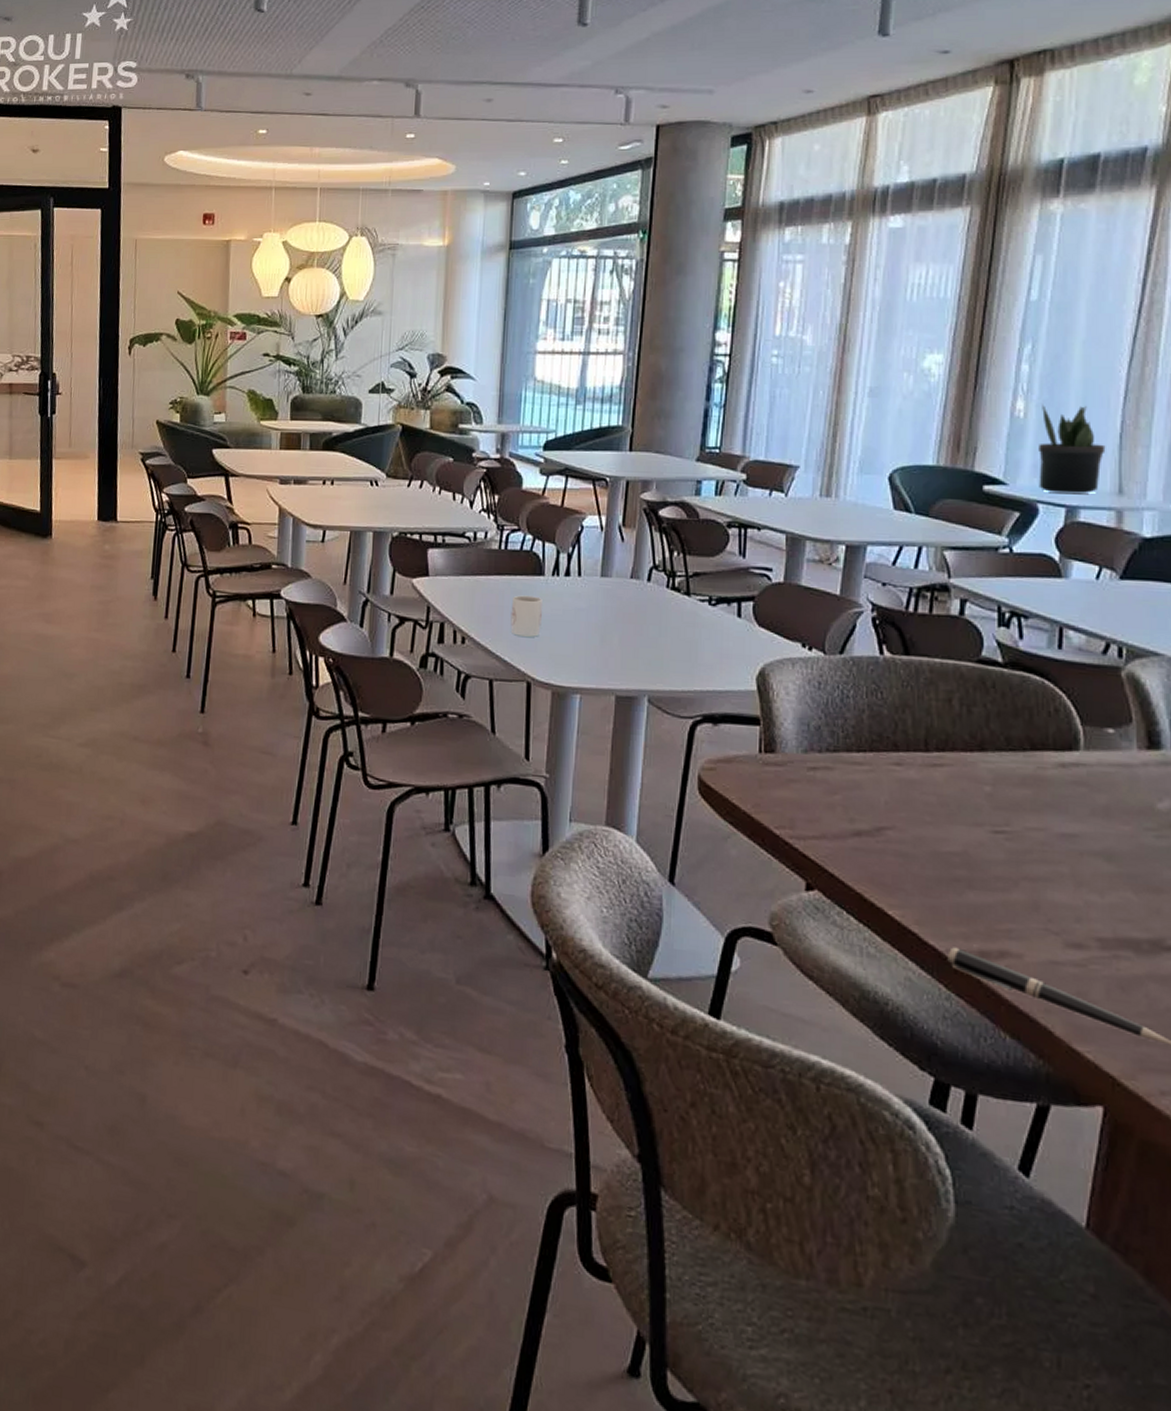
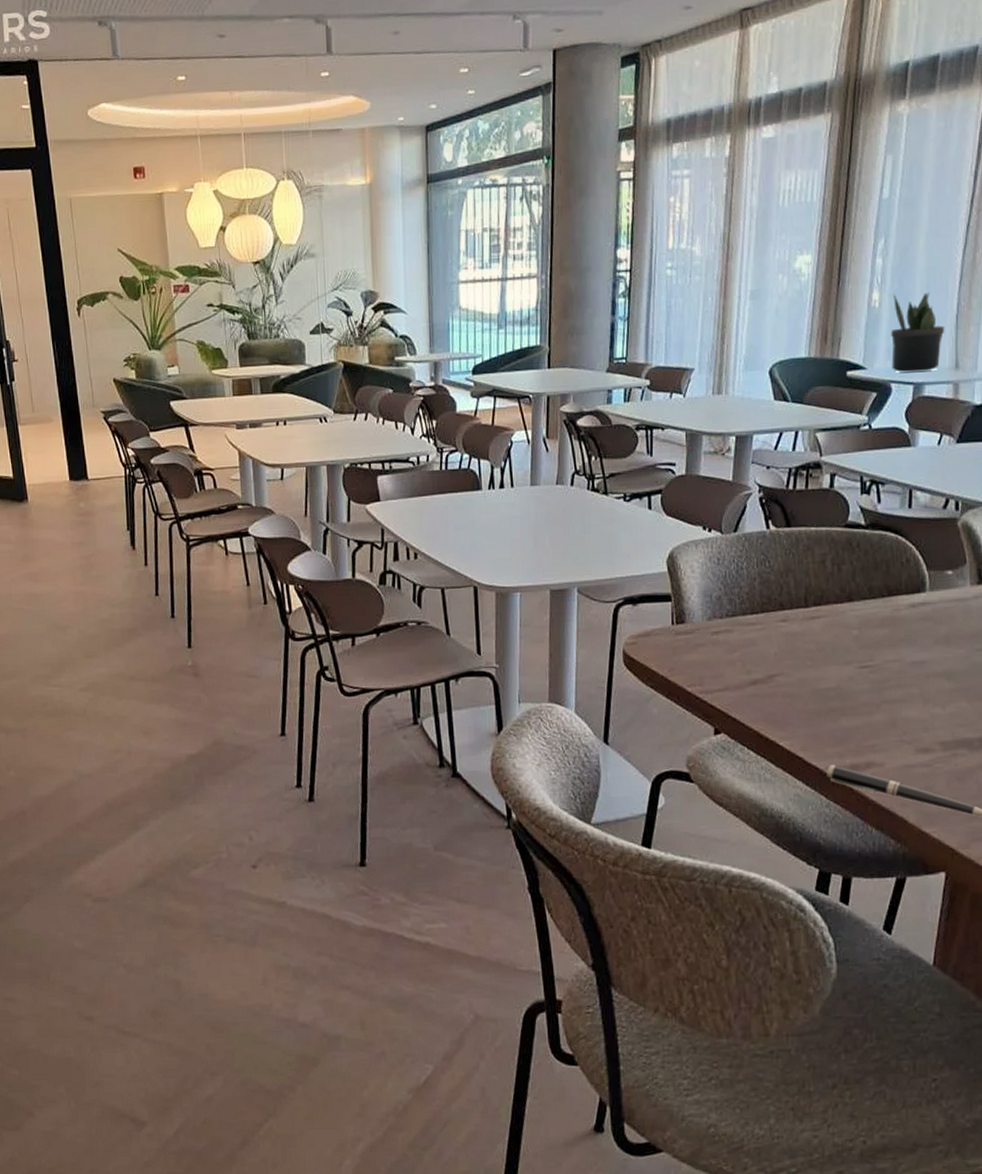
mug: present [510,595,543,638] -> none [455,509,483,548]

